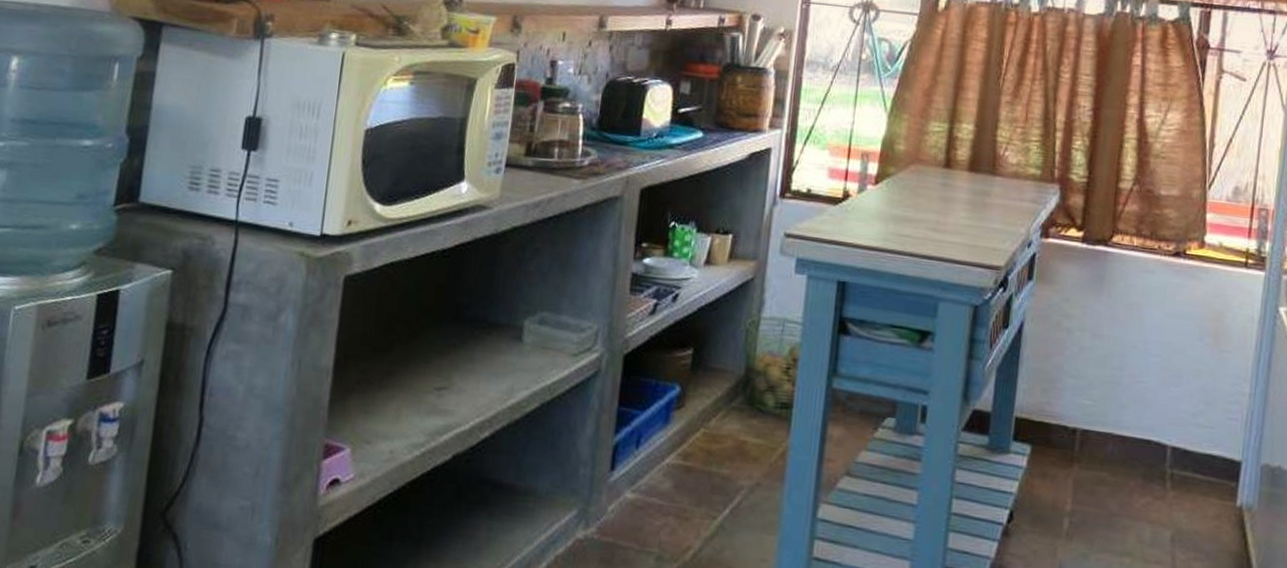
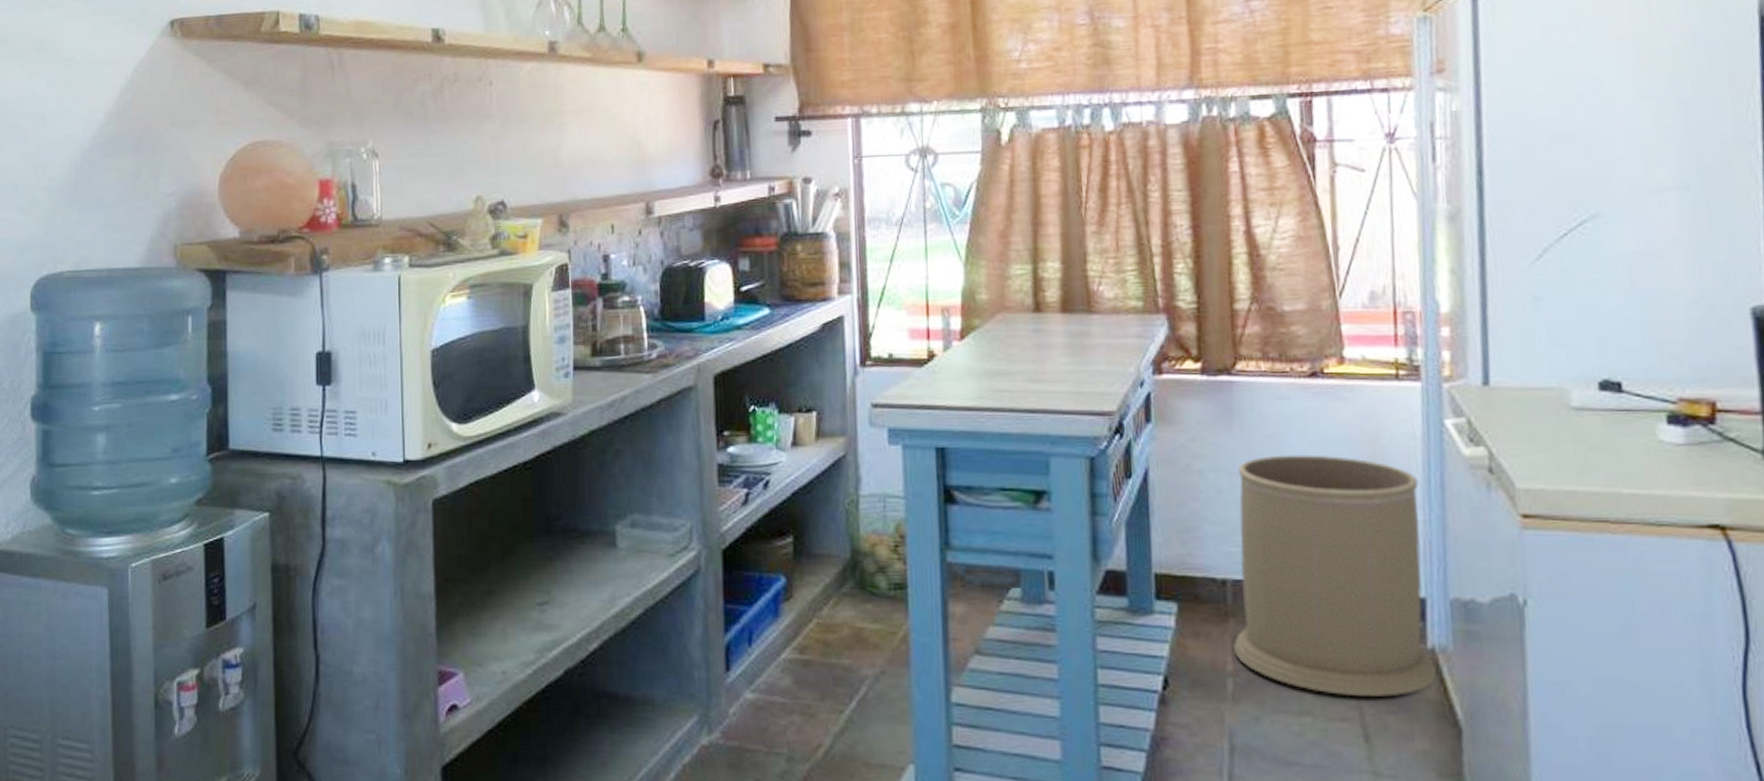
trash can: none [1074,321,1250,546] -> present [1234,455,1437,697]

